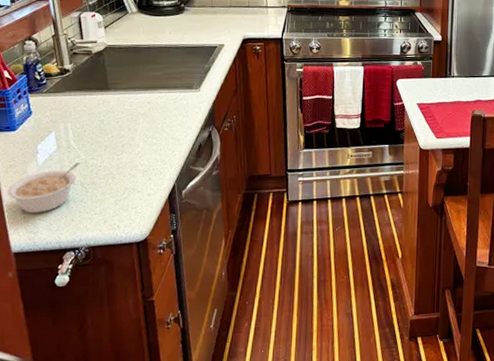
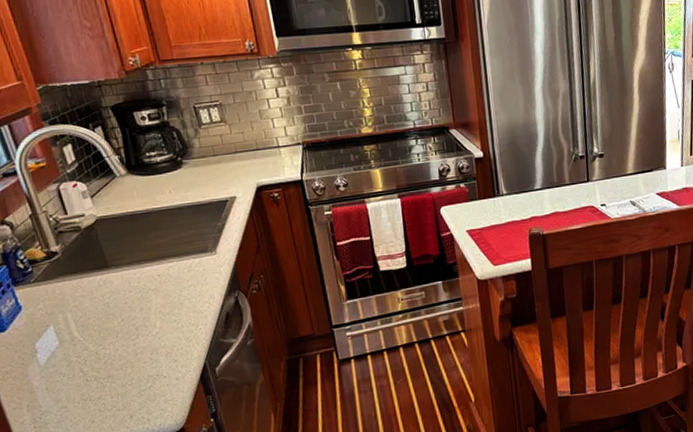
legume: present [7,162,80,213] -> none [8,355,90,422]

